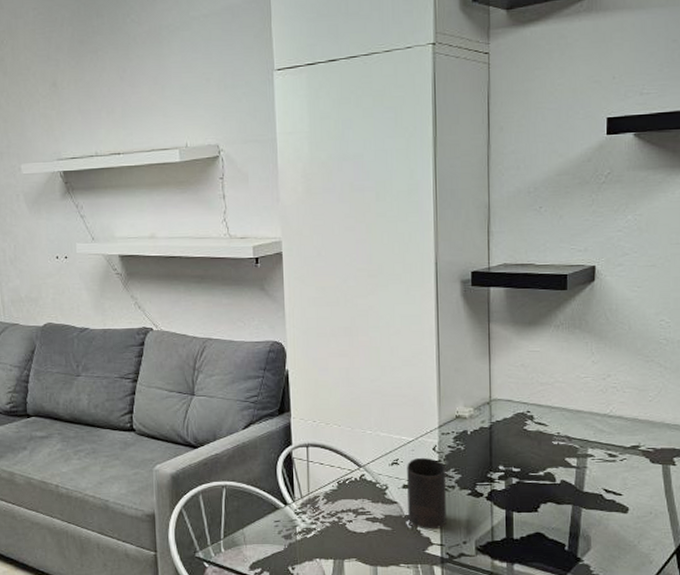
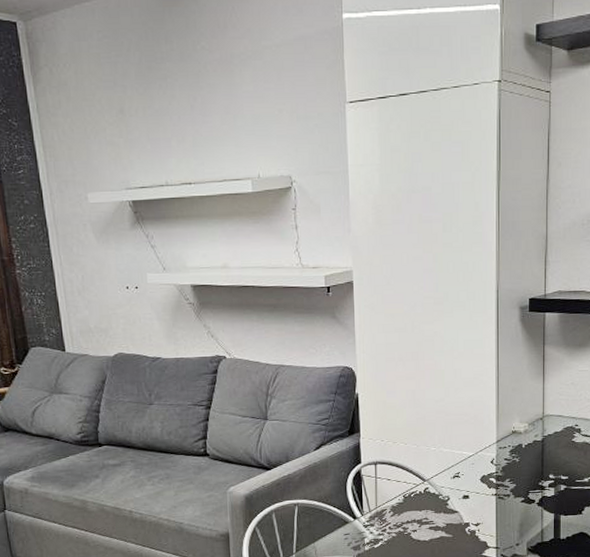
cup: present [407,457,446,530] -> none [467,470,502,535]

